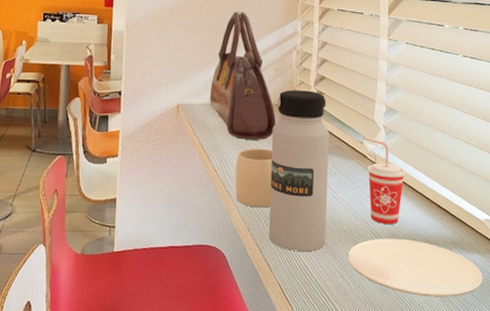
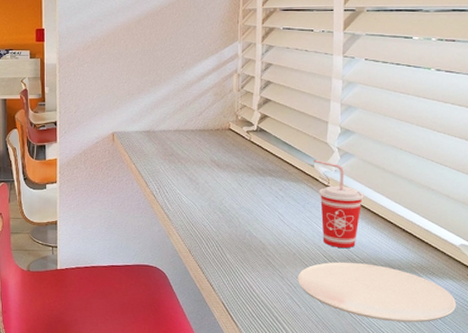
handbag: present [210,12,277,140] -> none [146,38,217,165]
mug: present [235,148,272,208] -> none [174,173,213,231]
water bottle: present [269,90,329,252] -> none [211,114,275,274]

